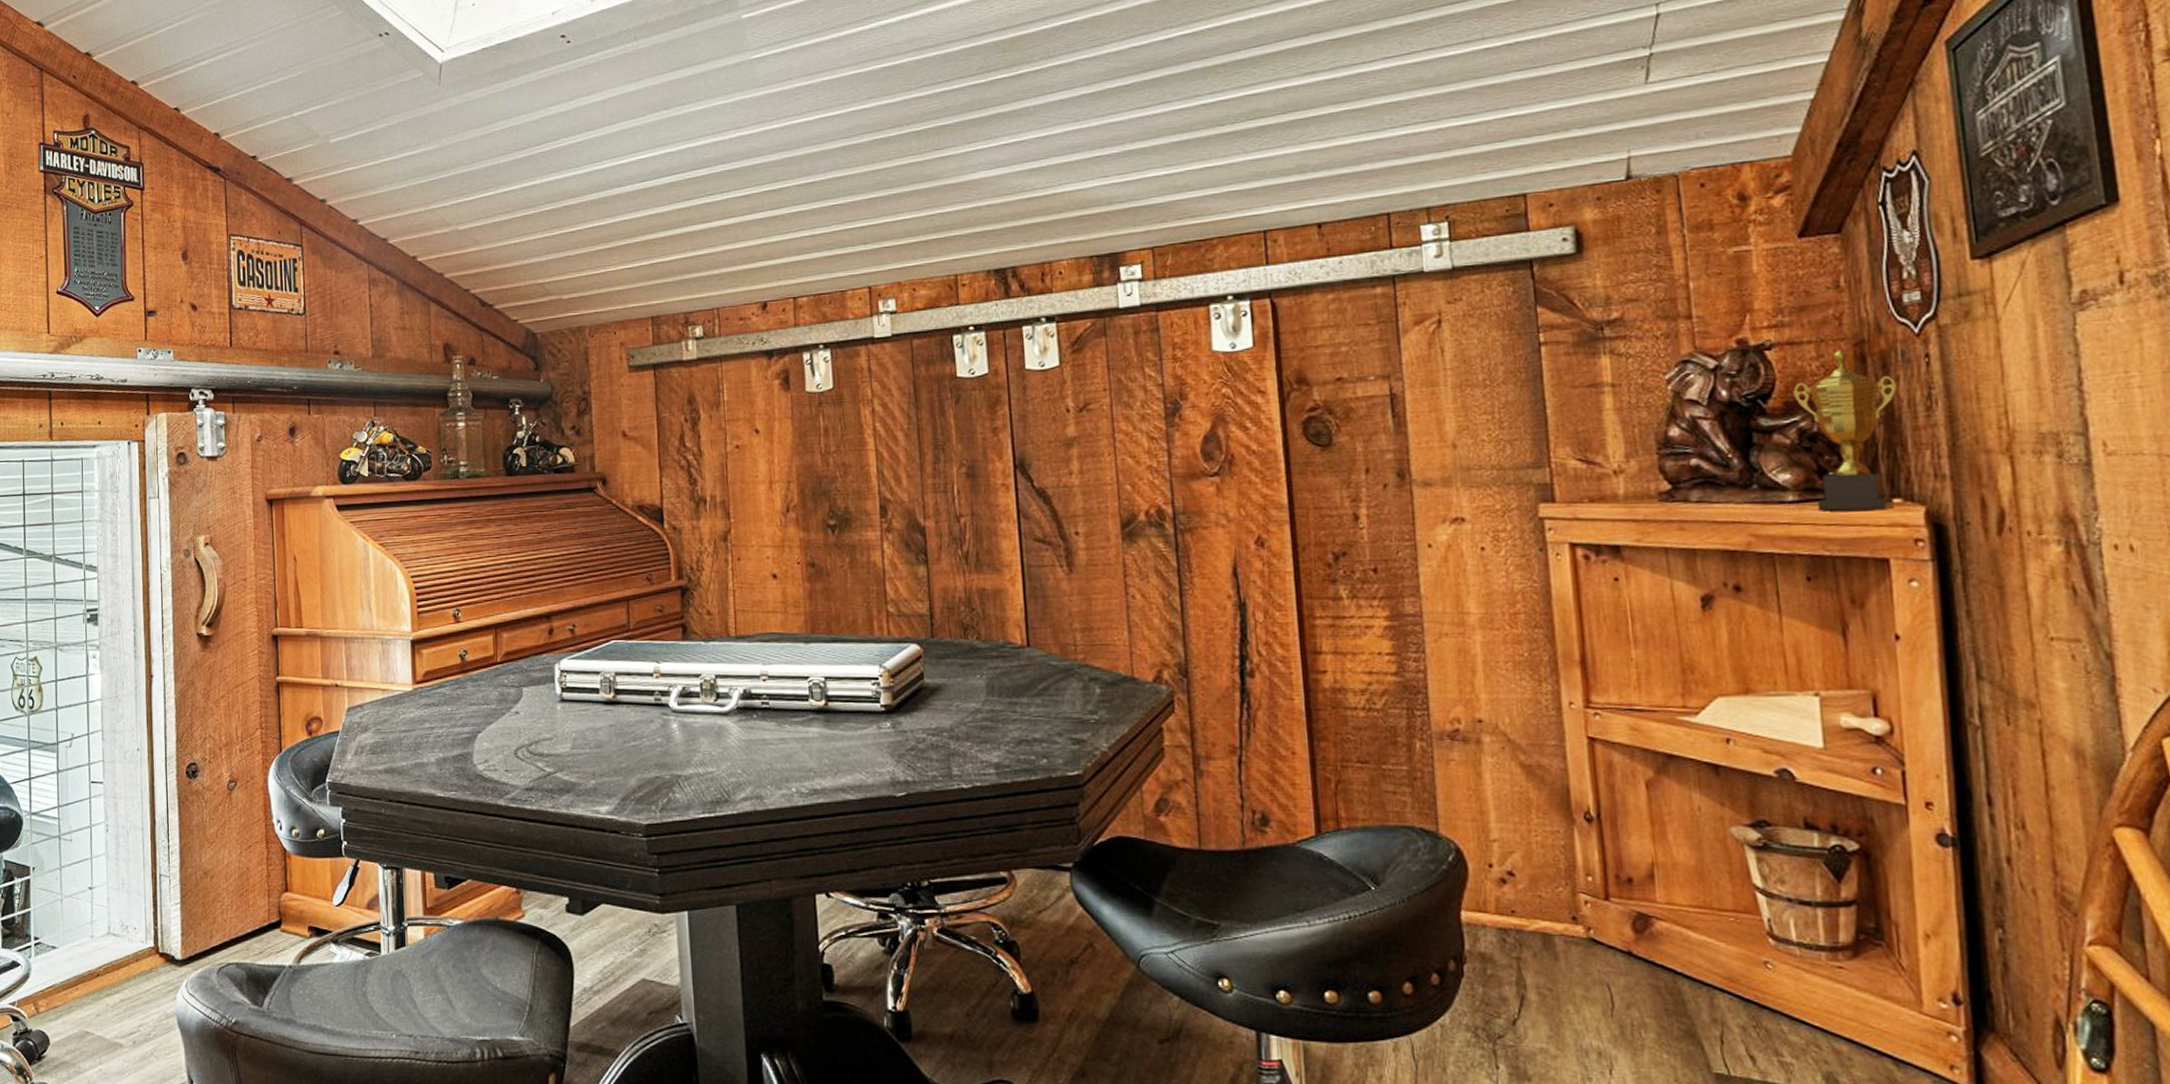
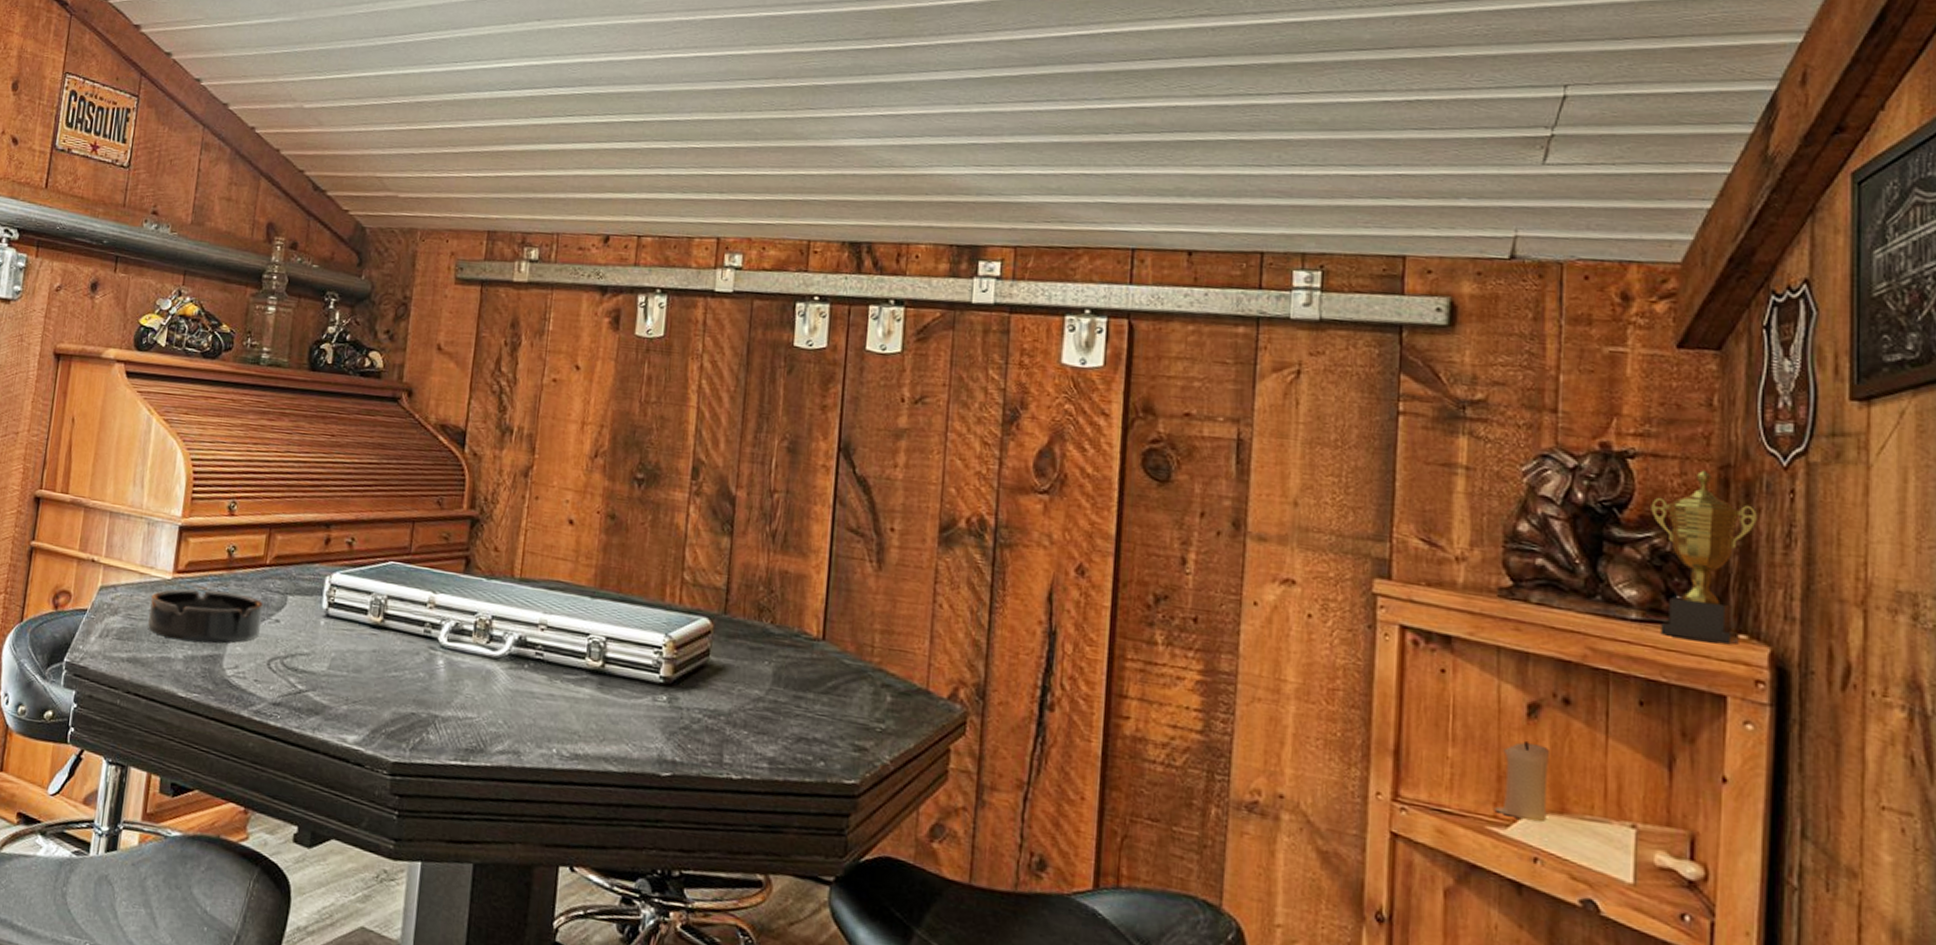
ashtray: none [396,693,503,745] -> present [148,589,263,643]
candle: none [1683,632,1734,706] -> present [1494,741,1551,823]

